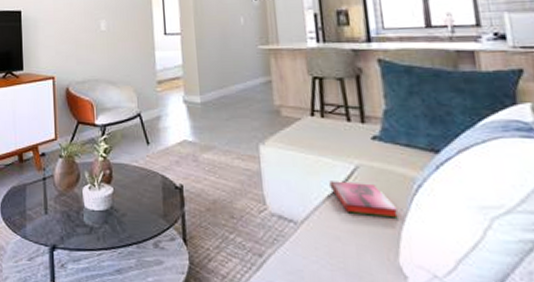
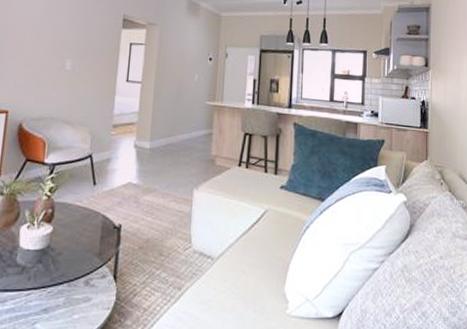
hardback book: present [329,181,400,218] -> none [244,222,290,254]

